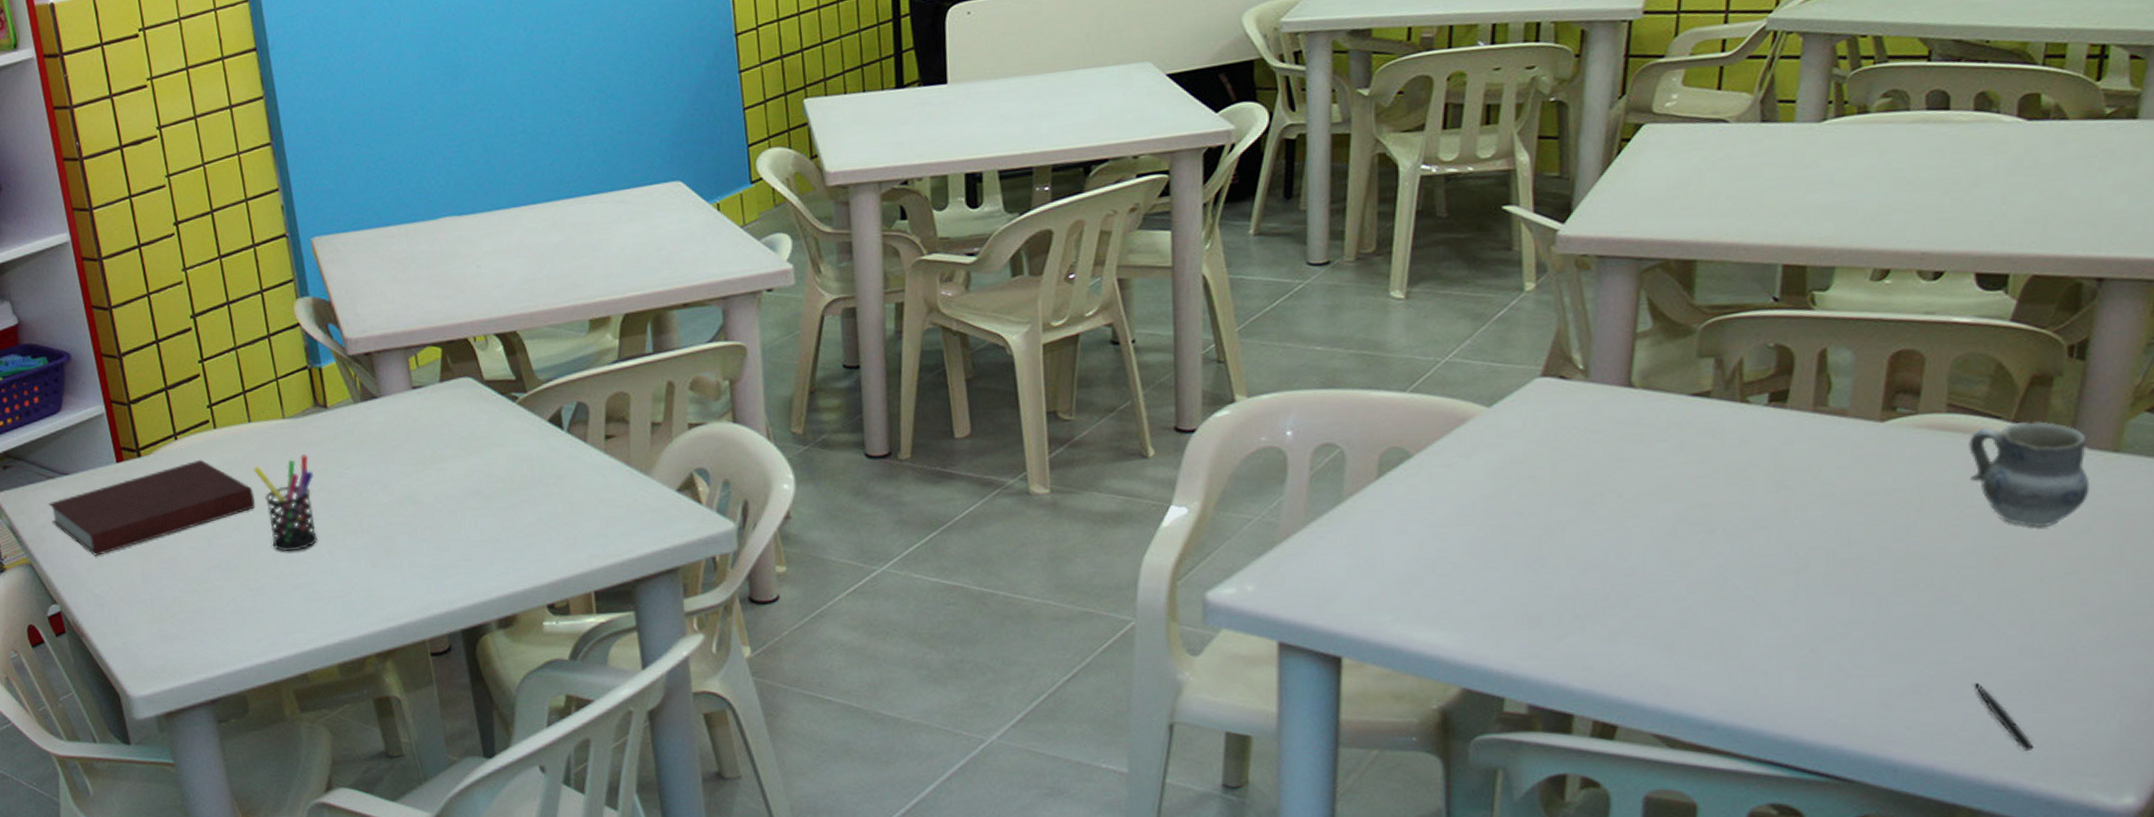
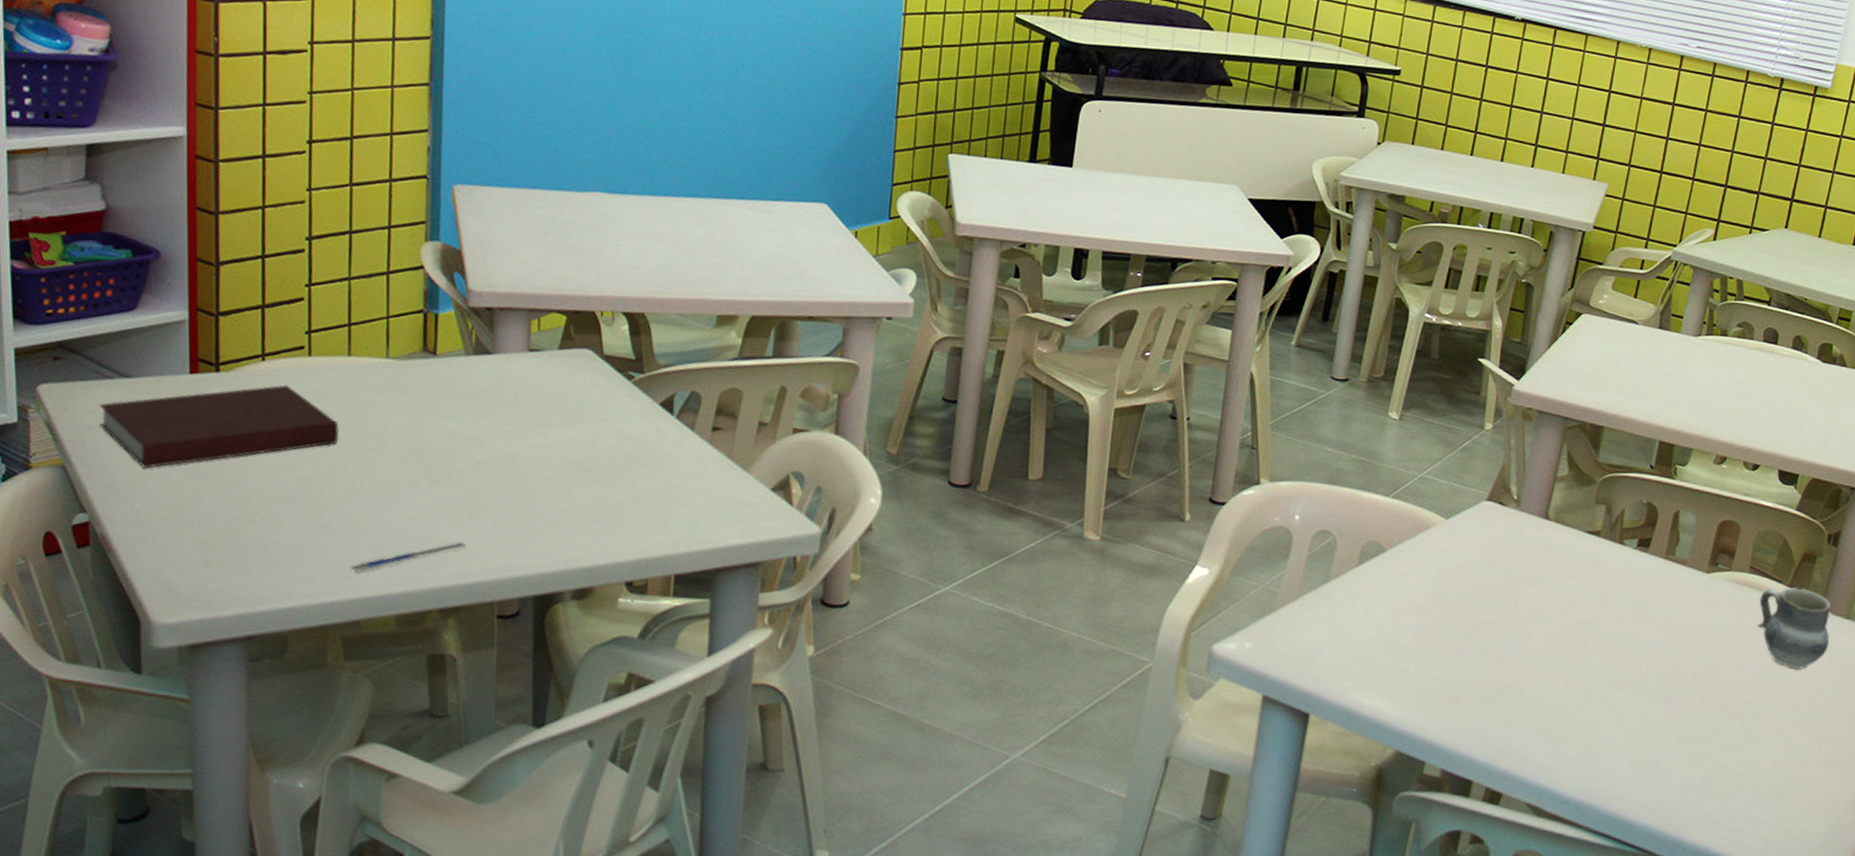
pen holder: present [253,454,317,551] -> none [343,397,408,495]
pen: none [288,586,390,628] -> present [350,542,466,572]
pen: present [1975,682,2034,751] -> none [1742,784,1774,841]

